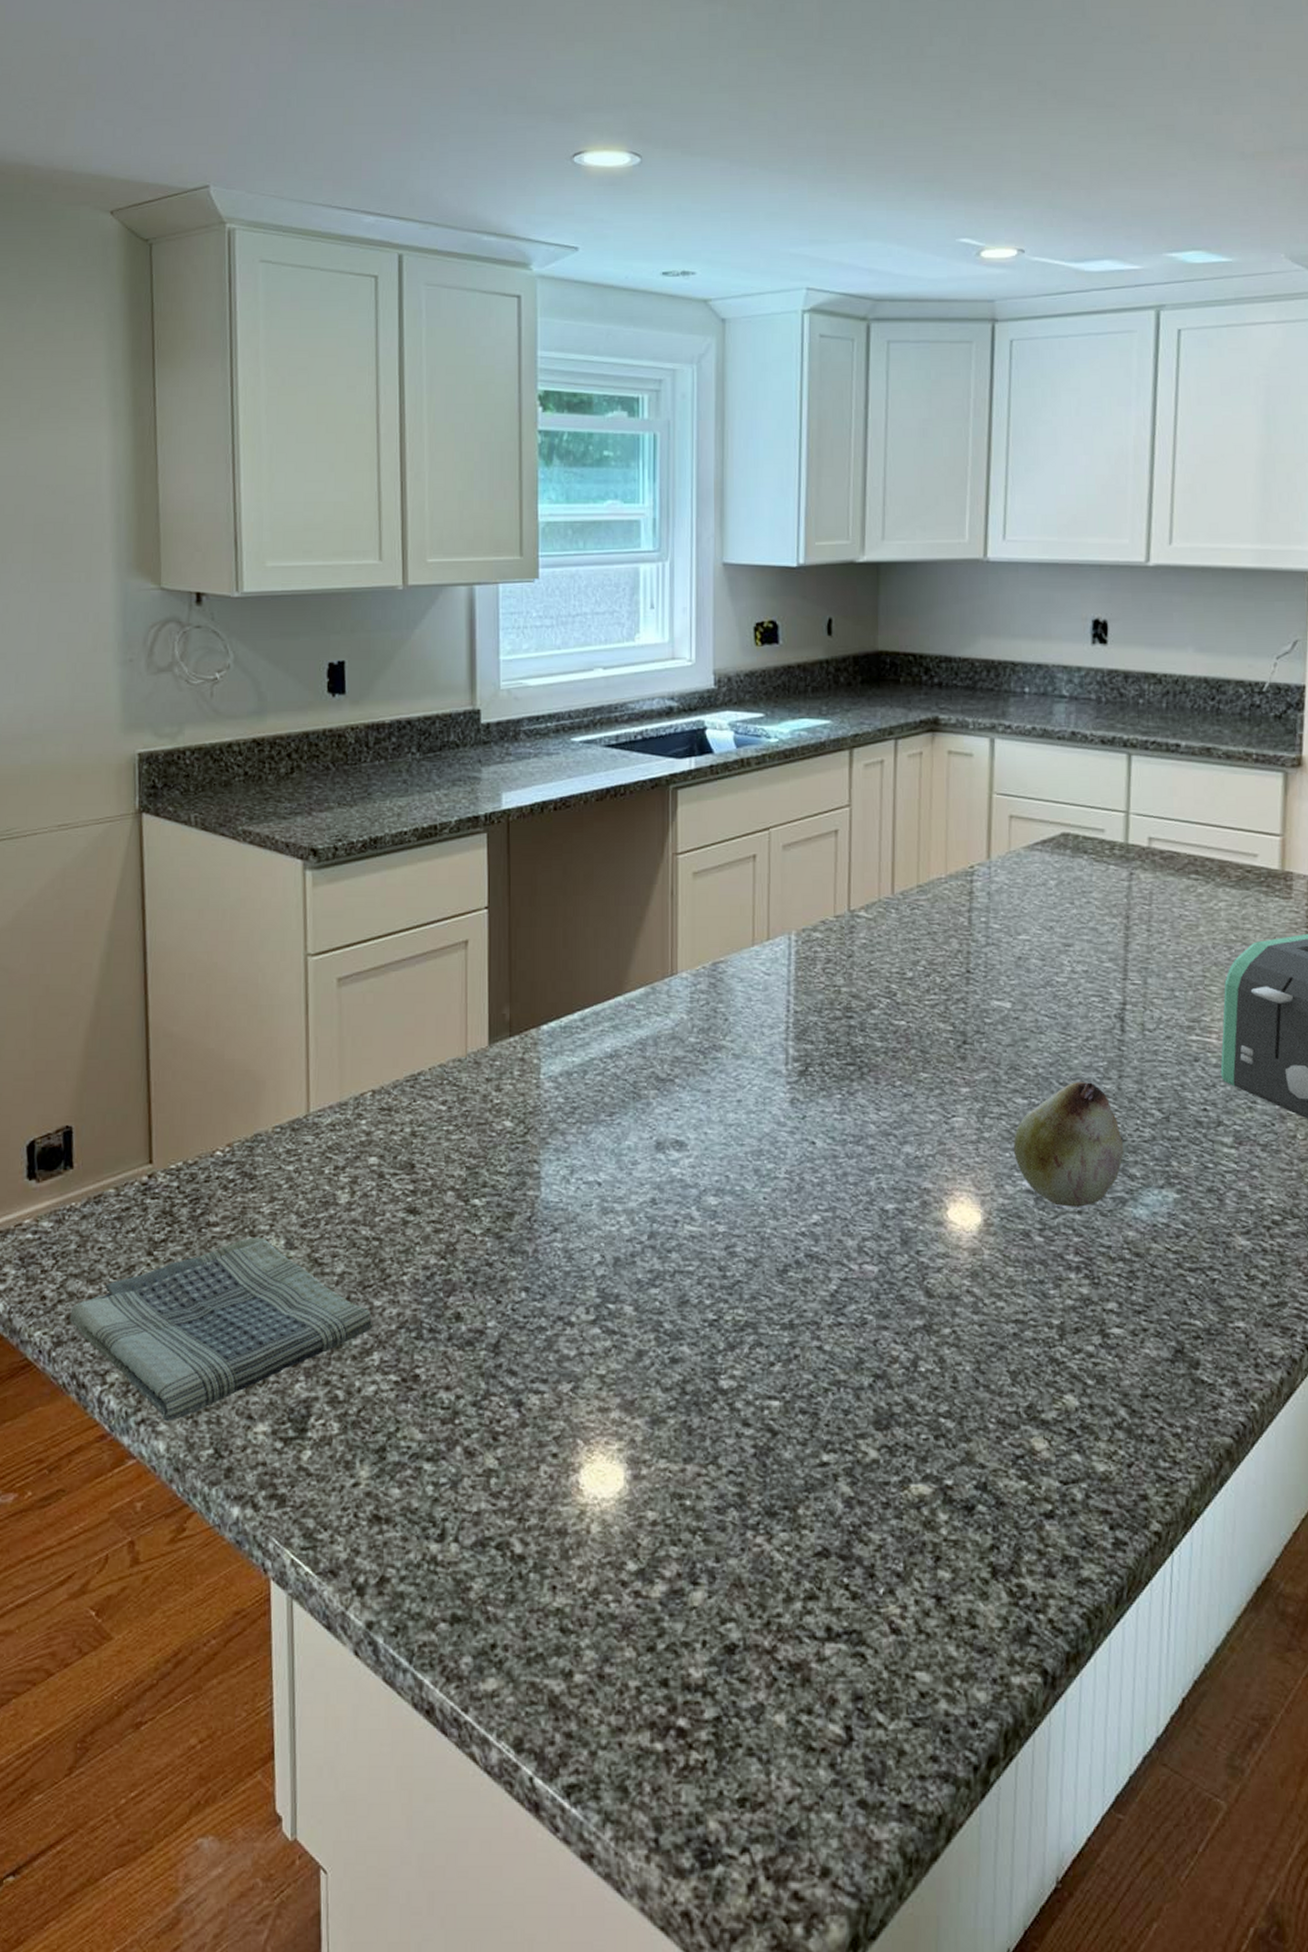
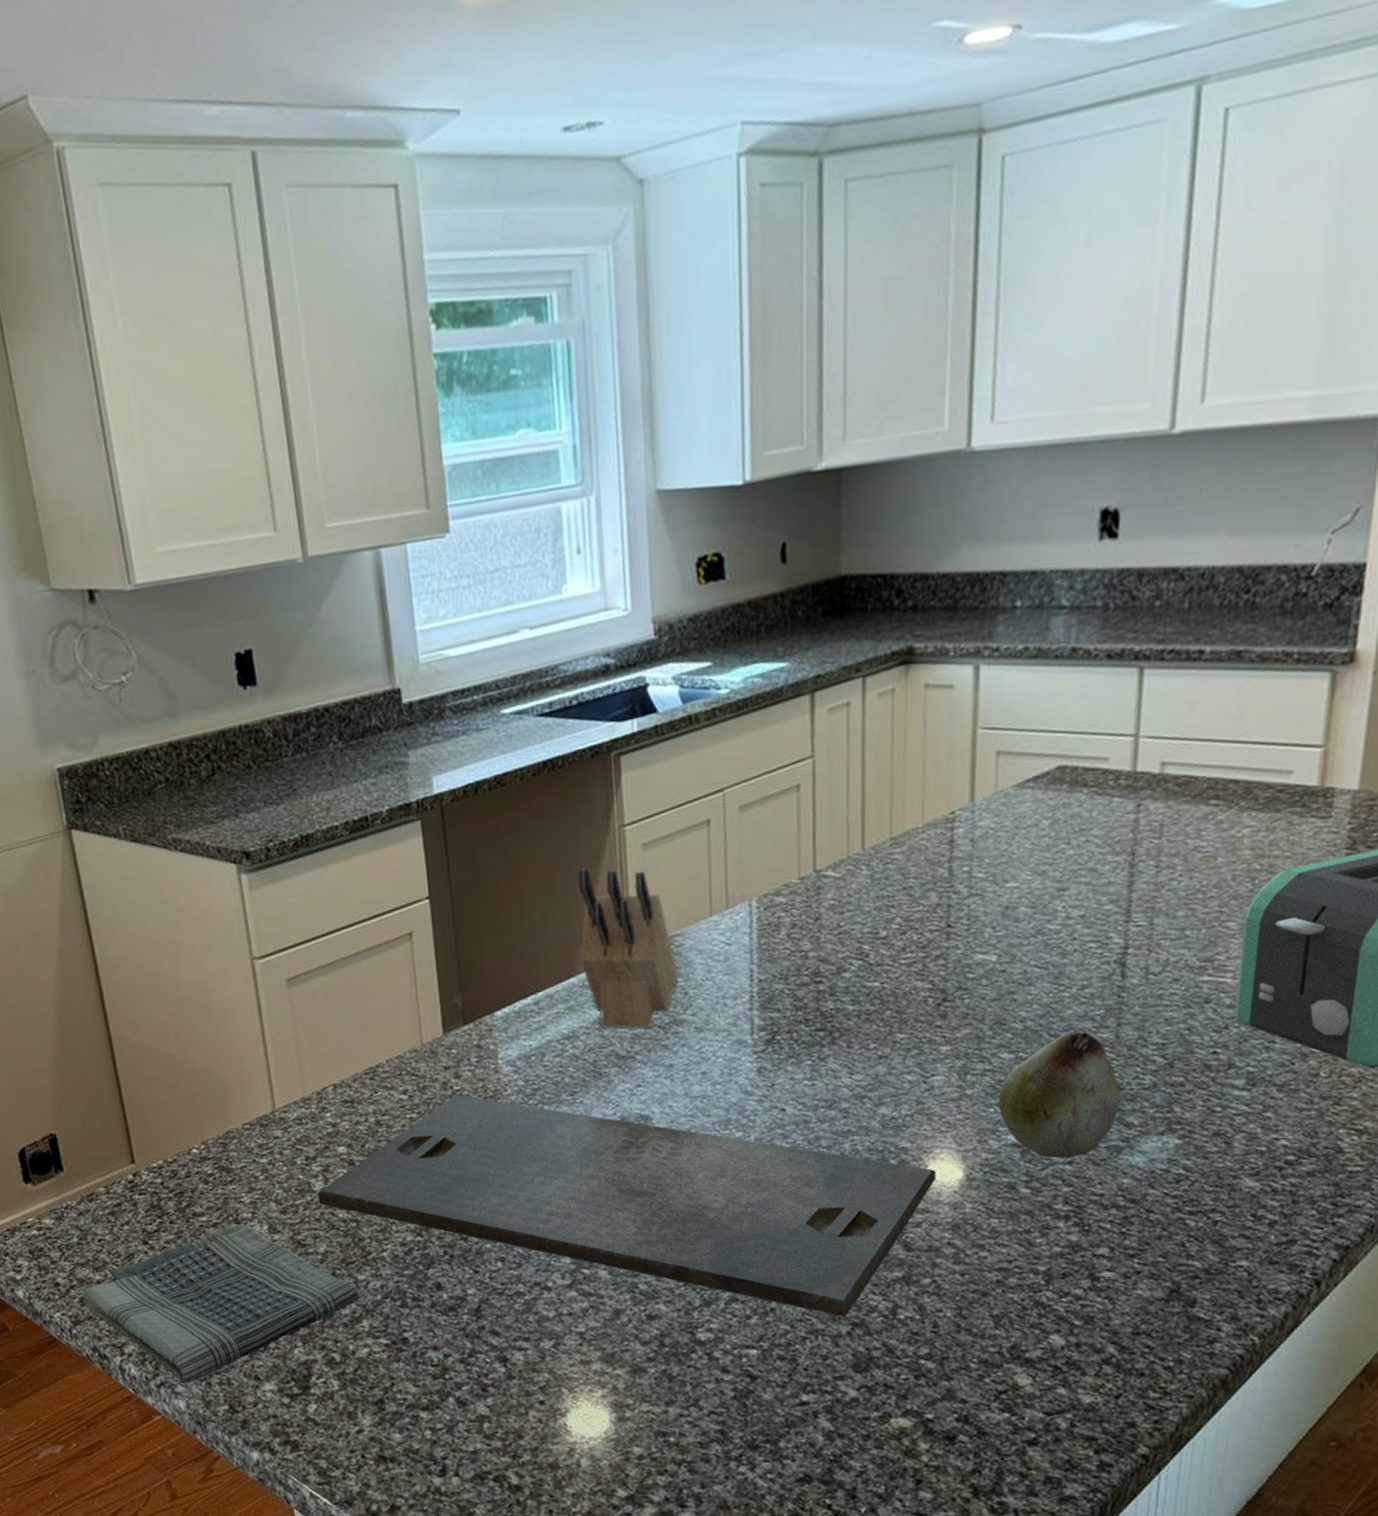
cutting board: none [342,1109,957,1368] -> present [318,1095,937,1317]
knife block: none [628,891,720,1052] -> present [578,868,678,1029]

